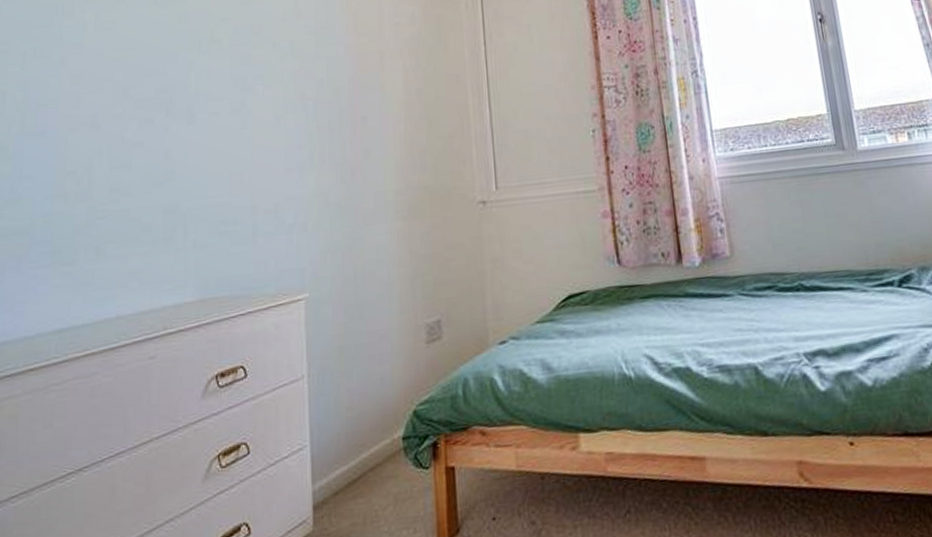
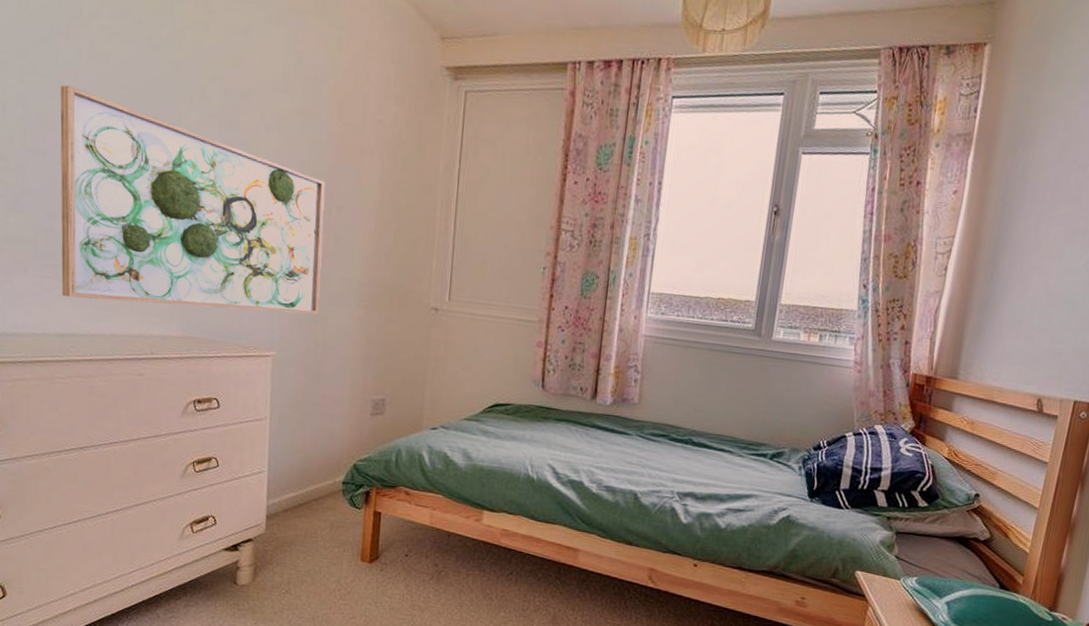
wall art: none [60,60,354,285] -> present [60,85,326,315]

